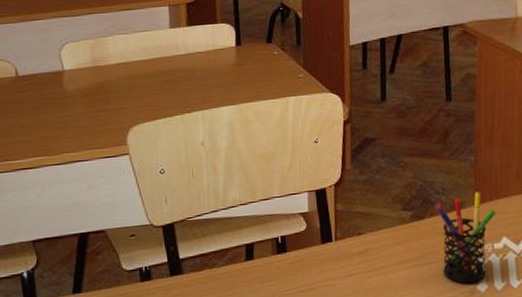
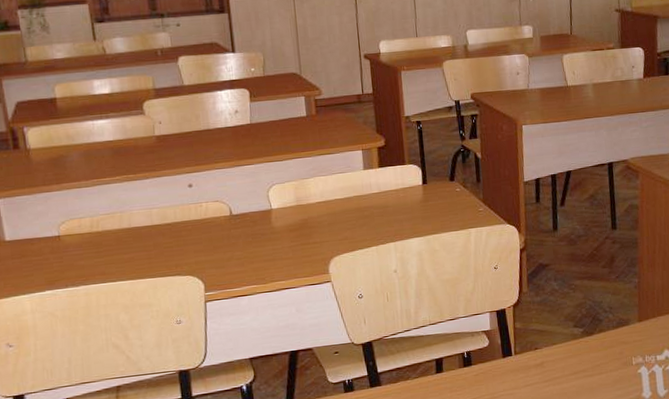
pen holder: present [435,191,496,283] -> none [604,310,659,391]

